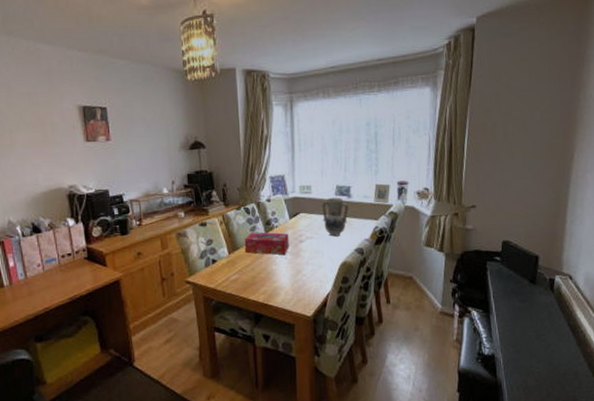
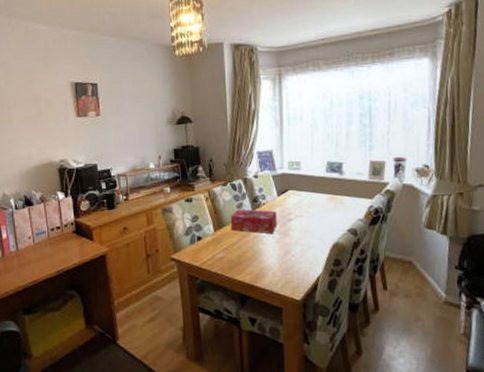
vase: present [322,197,348,237] -> none [312,173,340,216]

